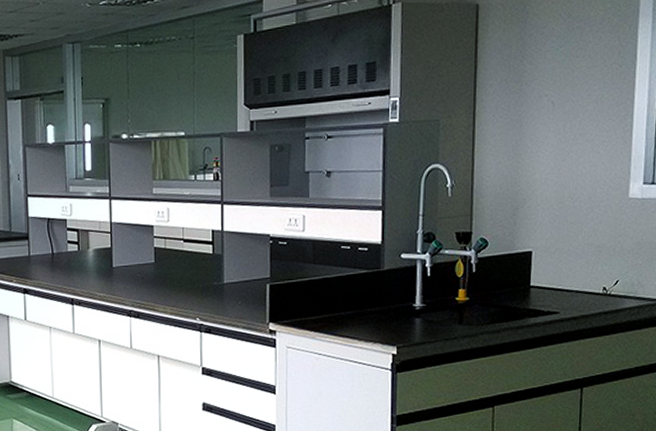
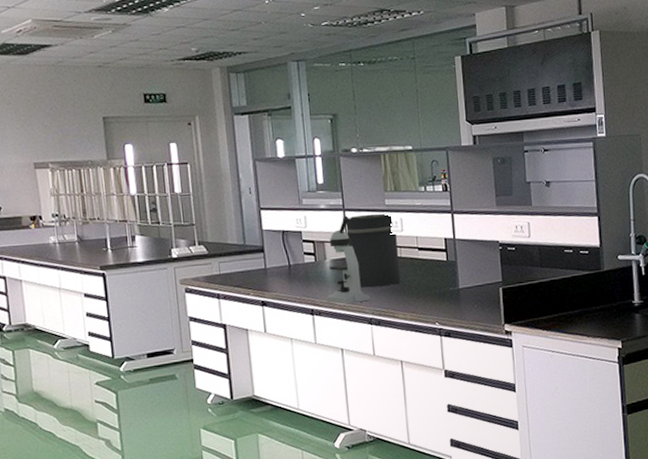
microscope: none [88,204,132,295] -> present [327,215,371,304]
cylinder: none [111,202,164,279] -> present [346,213,401,288]

